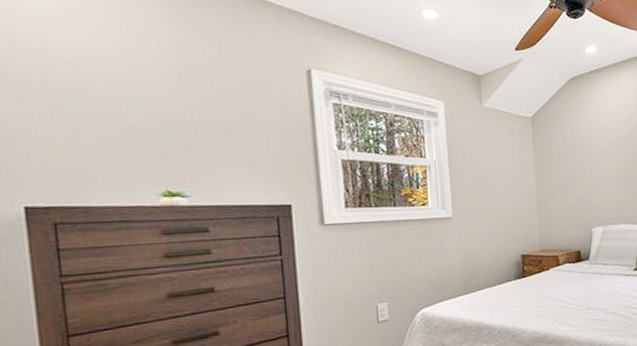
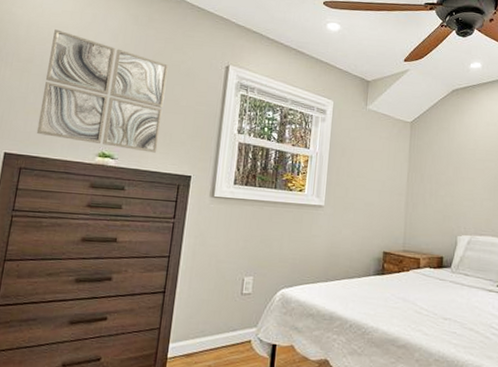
wall art: none [51,37,241,184] -> present [36,29,169,153]

